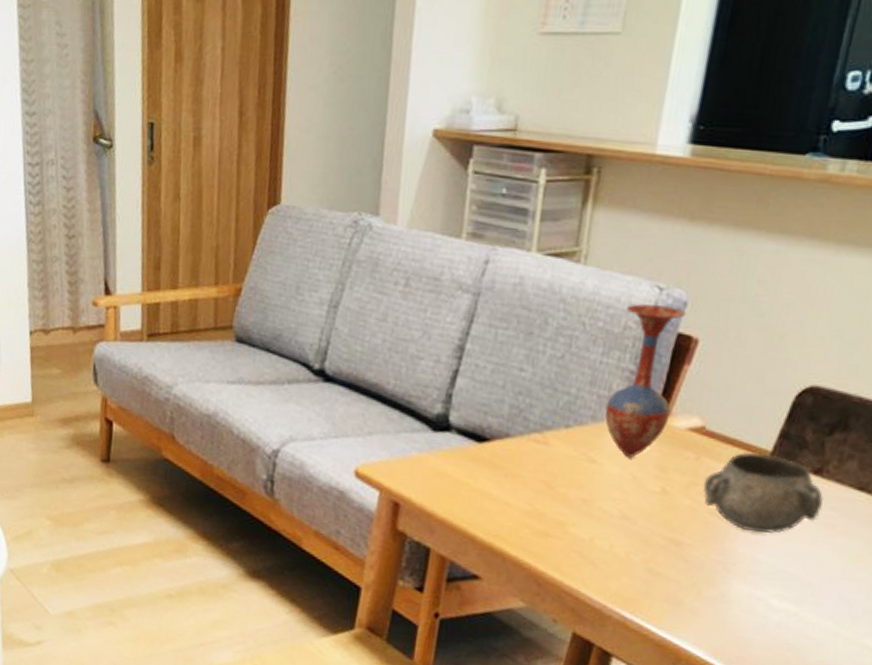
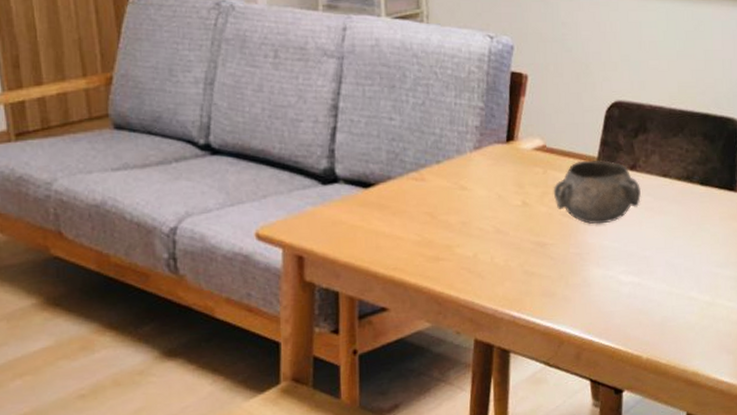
vase: present [605,304,686,459] -> none [466,50,518,181]

